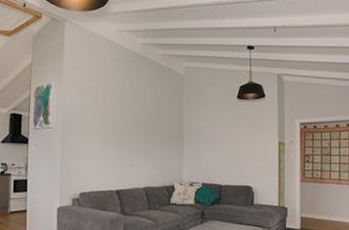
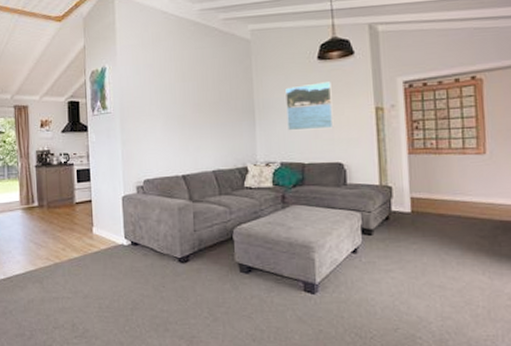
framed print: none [210,117,246,157] -> present [285,82,334,131]

